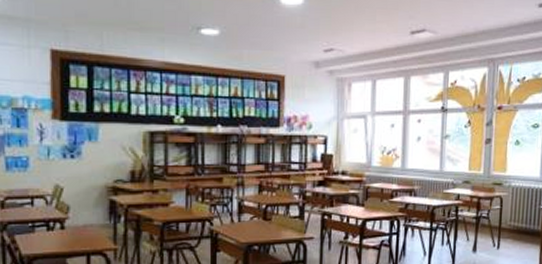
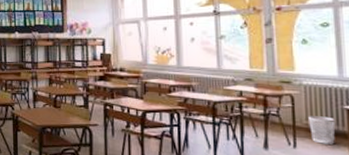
wastebasket: none [512,217,533,243] -> present [309,116,336,144]

